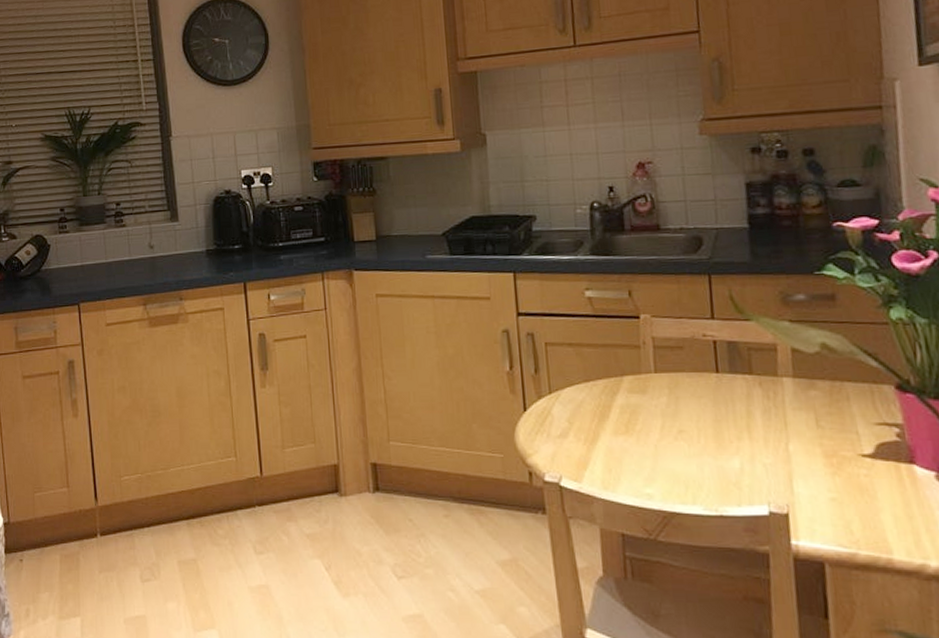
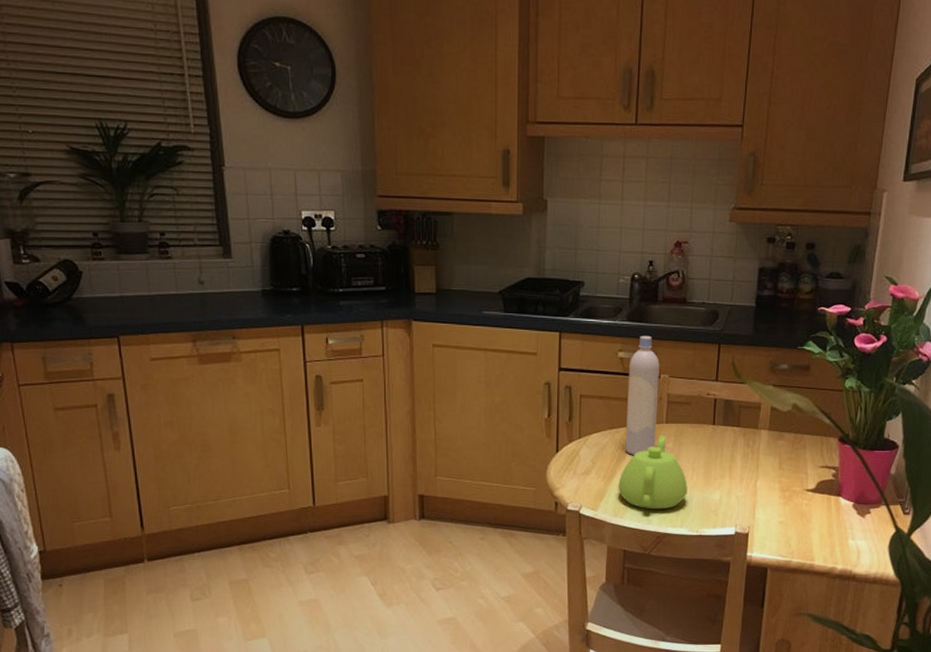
bottle: none [600,270,645,413] -> present [625,335,660,455]
teapot: none [604,387,696,482] -> present [618,435,688,510]

